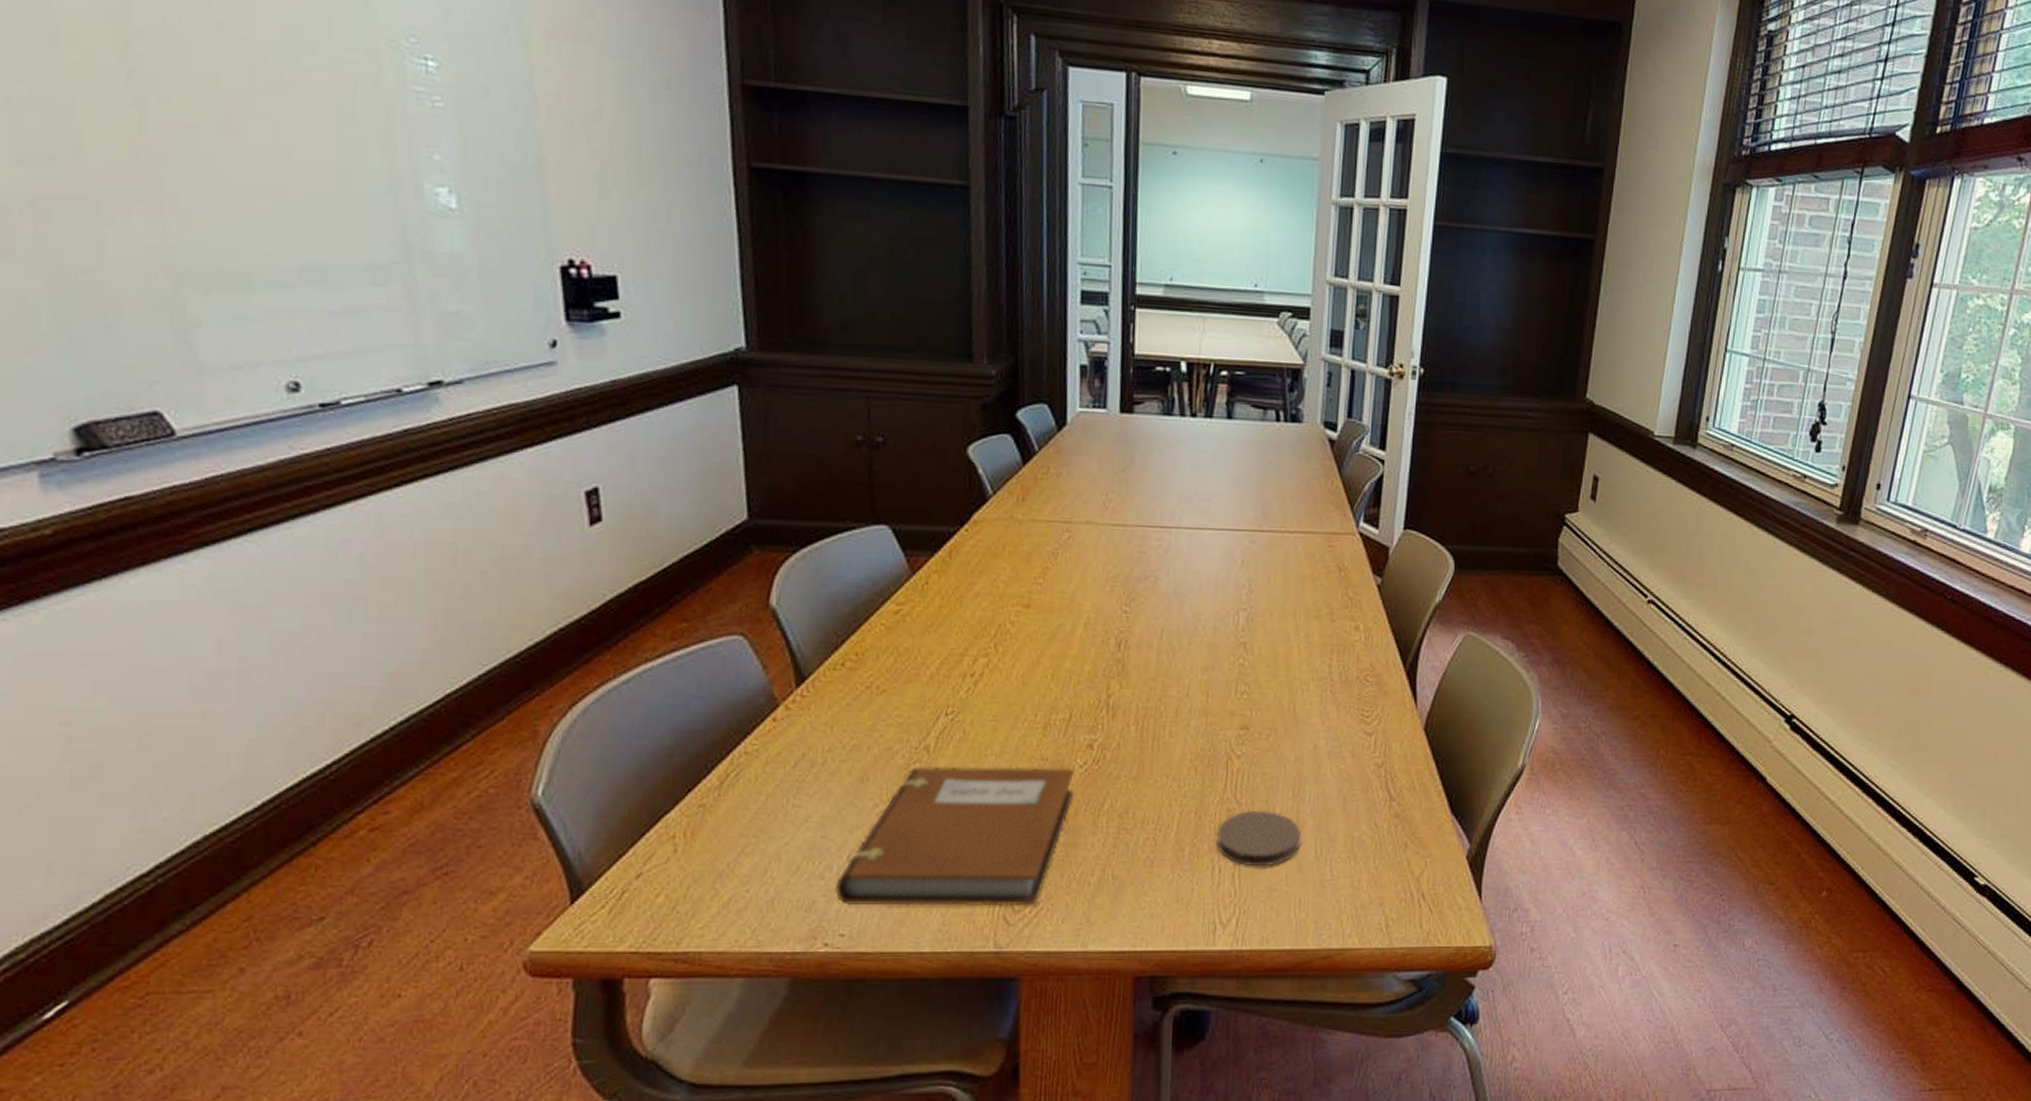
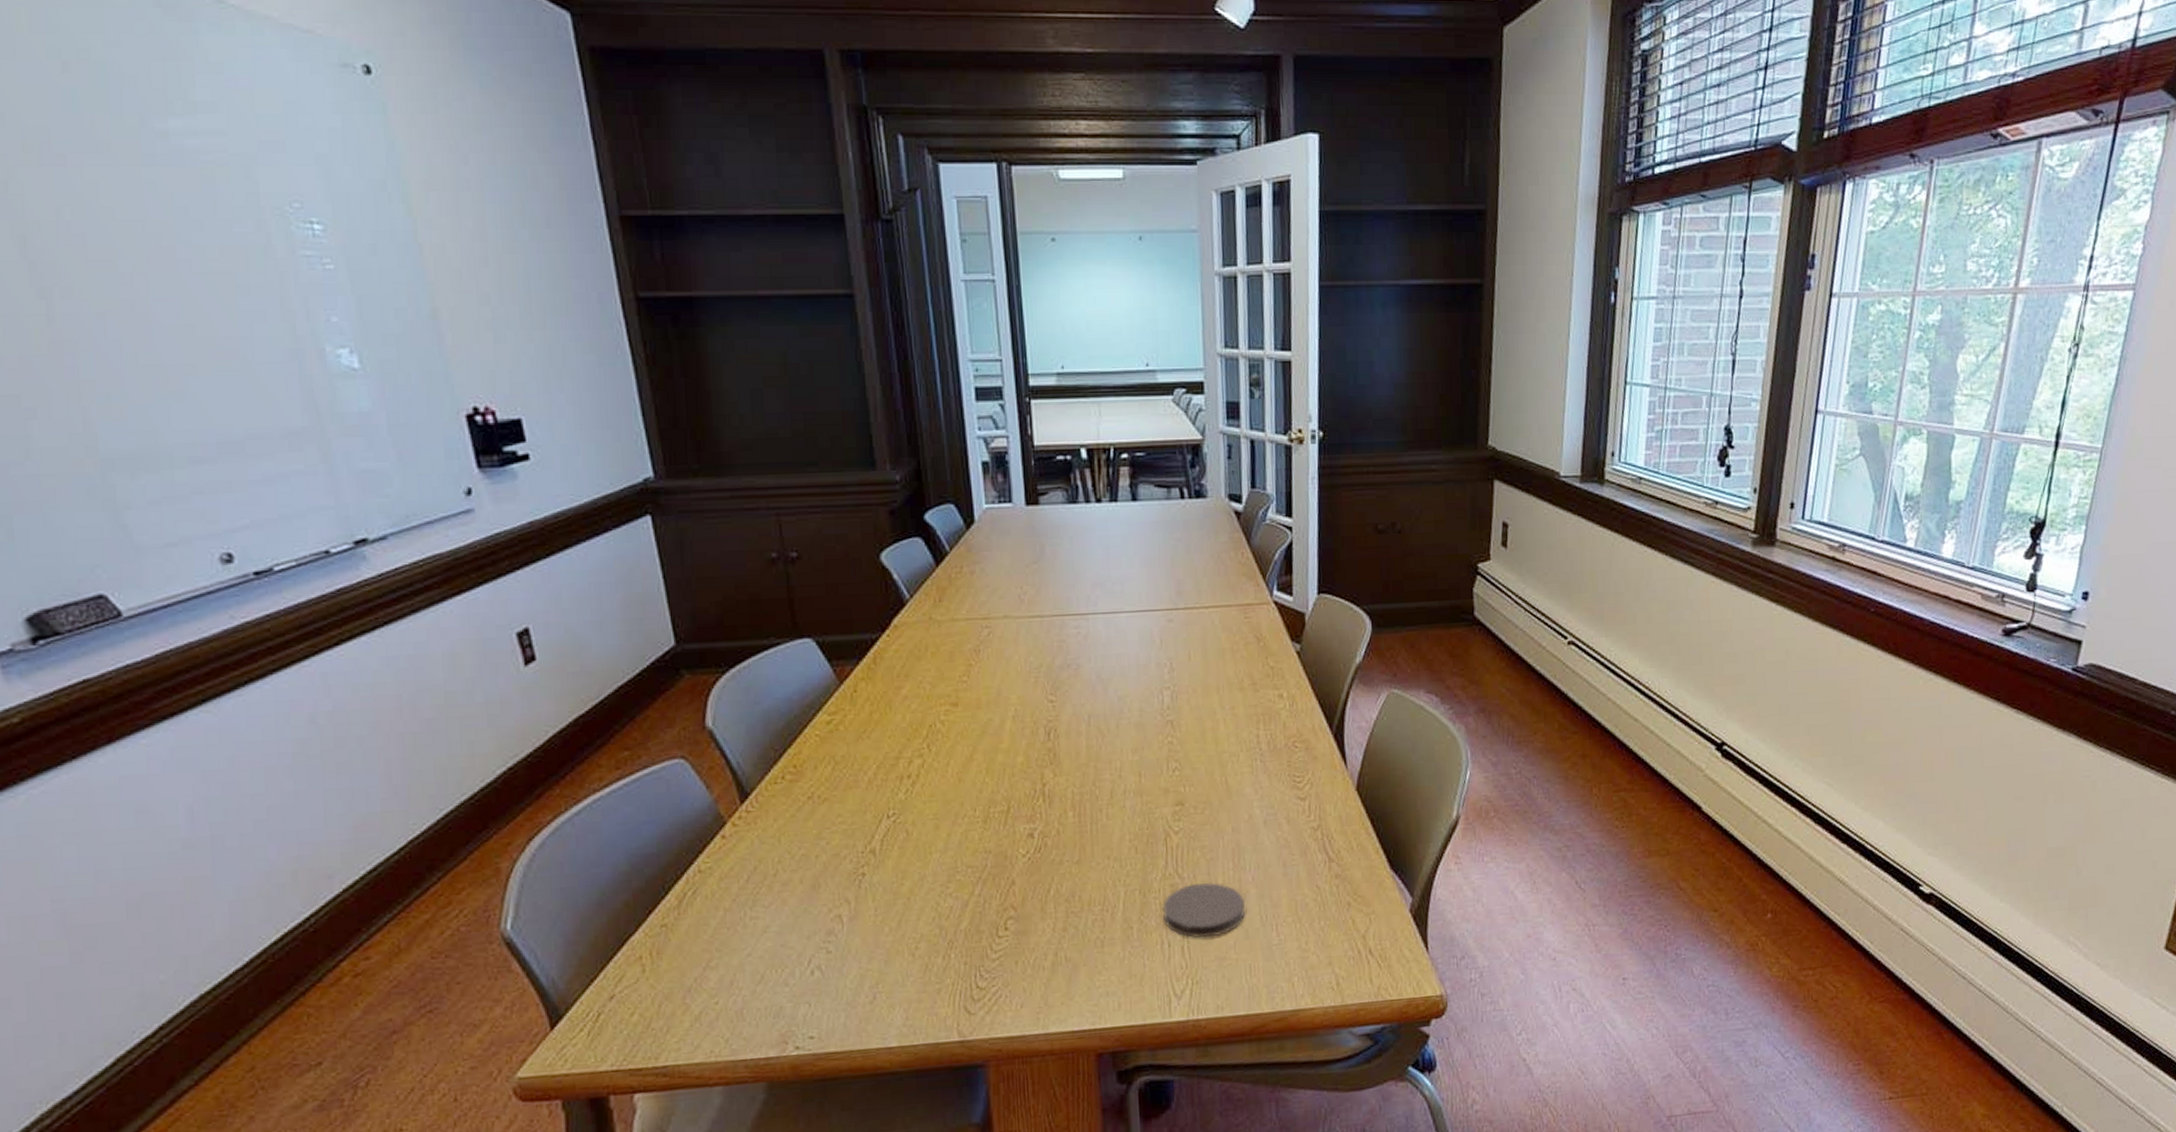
notebook: present [834,767,1075,907] -> none [799,858,1021,1008]

